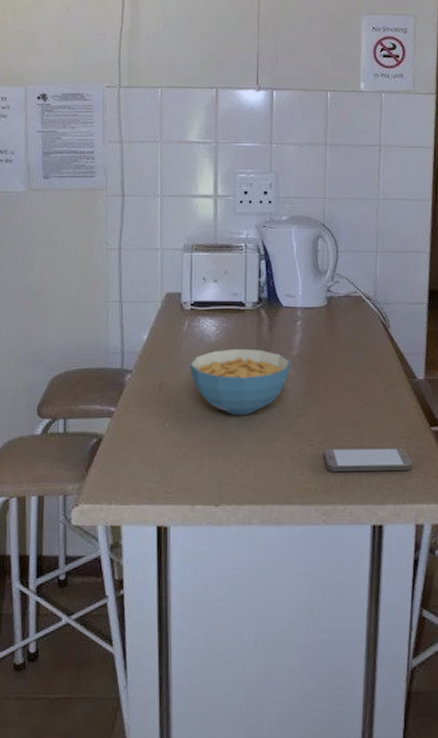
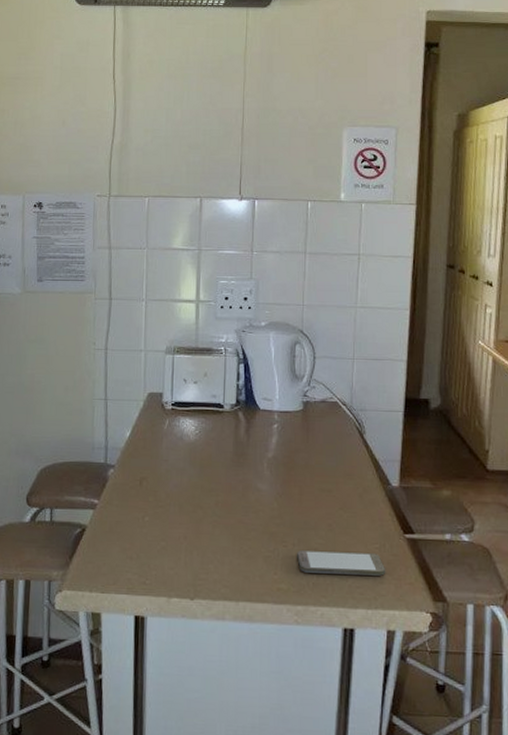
cereal bowl: present [190,348,290,416] -> none [169,448,266,514]

